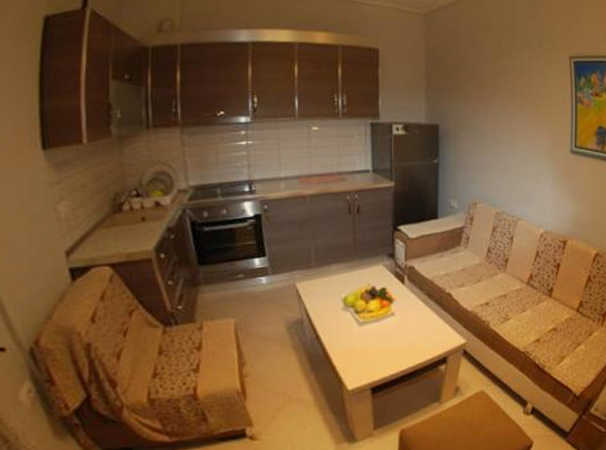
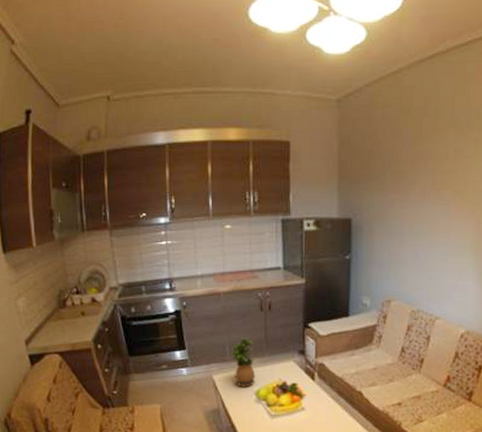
potted plant: none [316,242,343,295] -> present [230,337,256,387]

